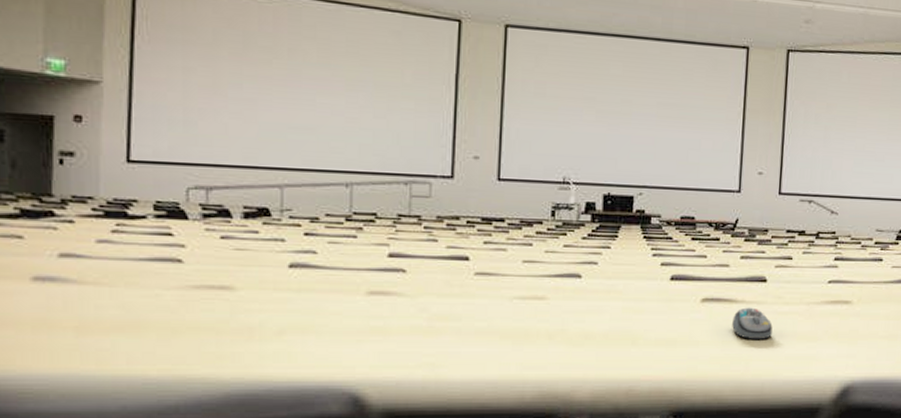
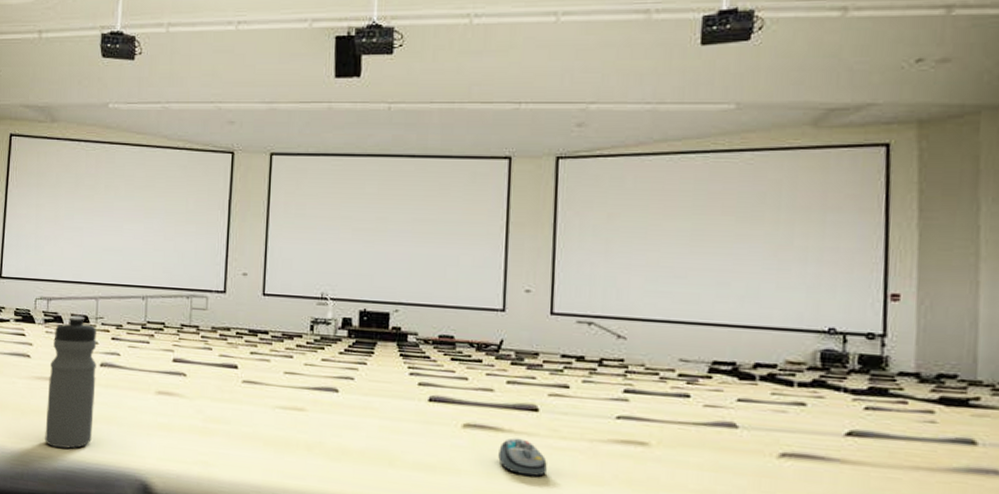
water bottle: none [210,208,284,368] -> present [45,315,97,449]

